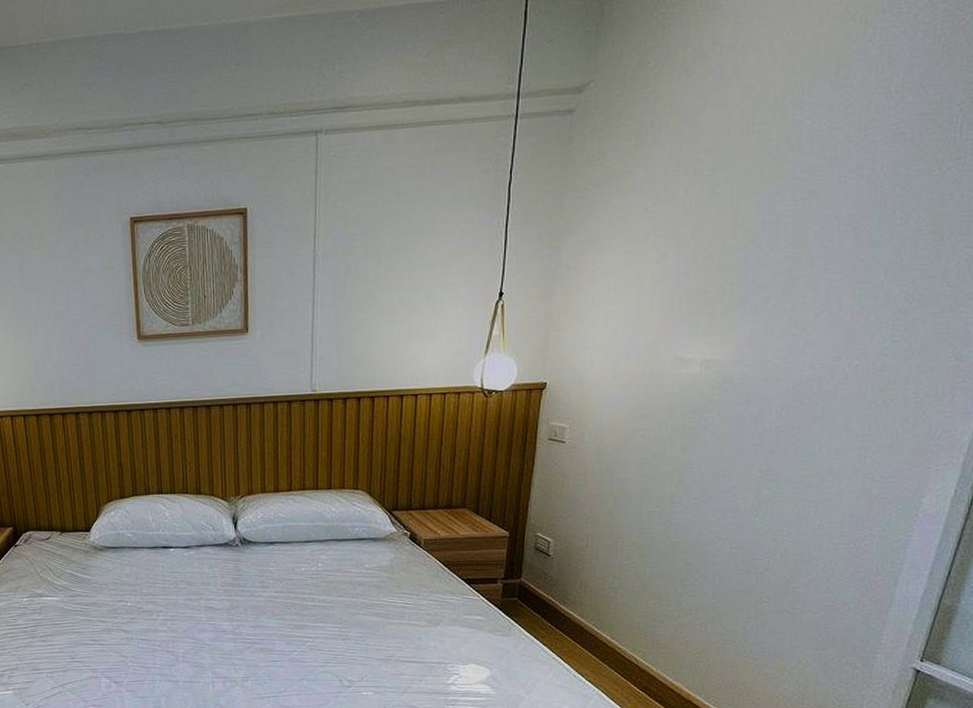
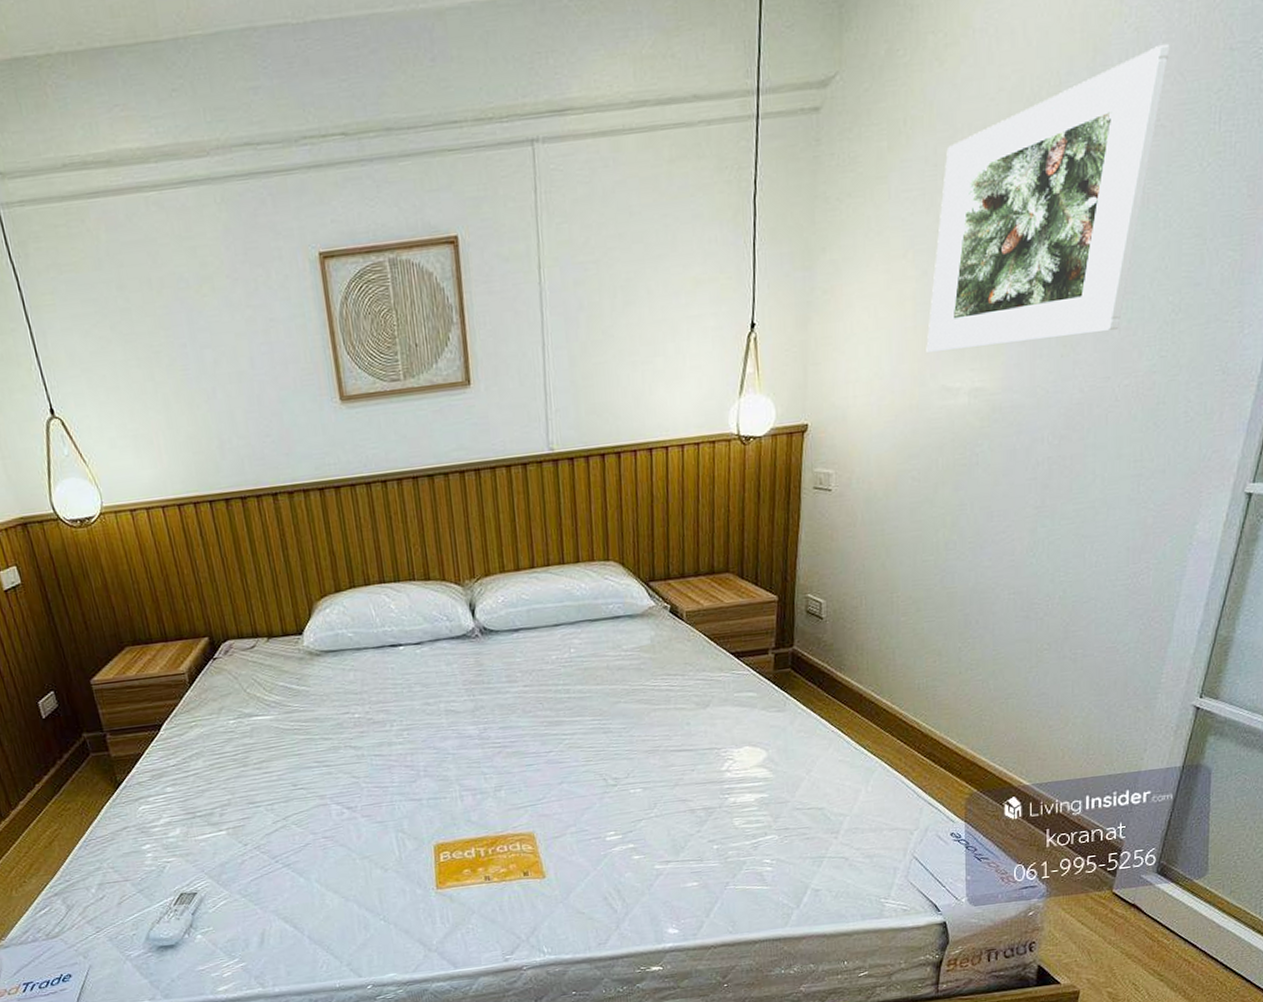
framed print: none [662,60,913,326] -> present [926,43,1170,352]

